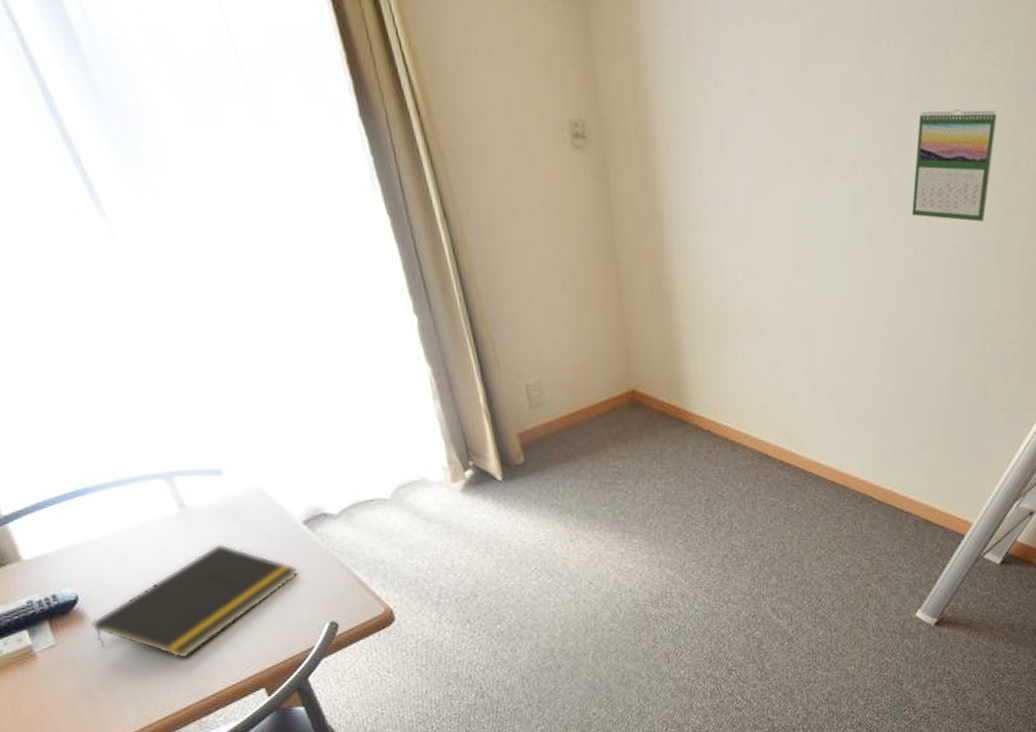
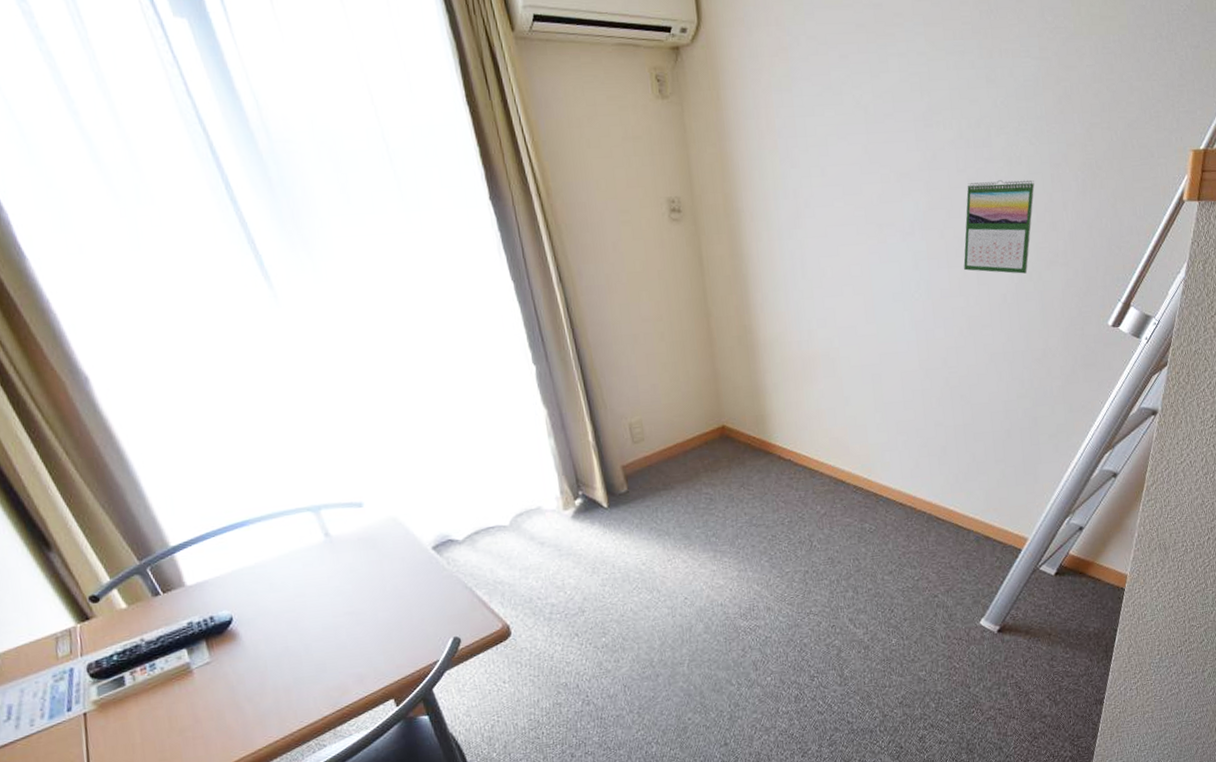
notepad: present [91,544,299,659] -> none [243,568,427,673]

